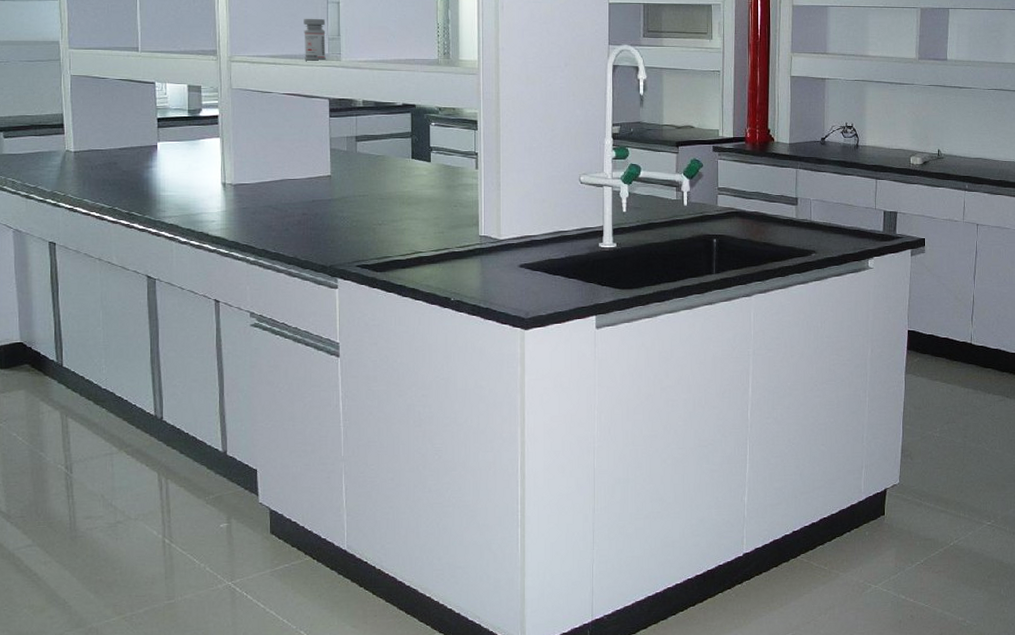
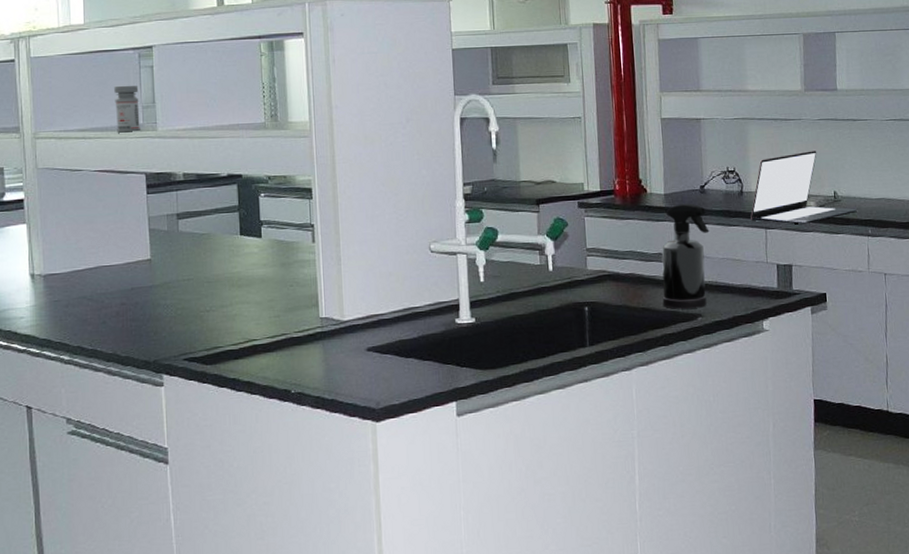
spray bottle: none [782,153,827,245] -> present [661,203,709,309]
laptop: none [864,113,957,177] -> present [750,150,857,224]

